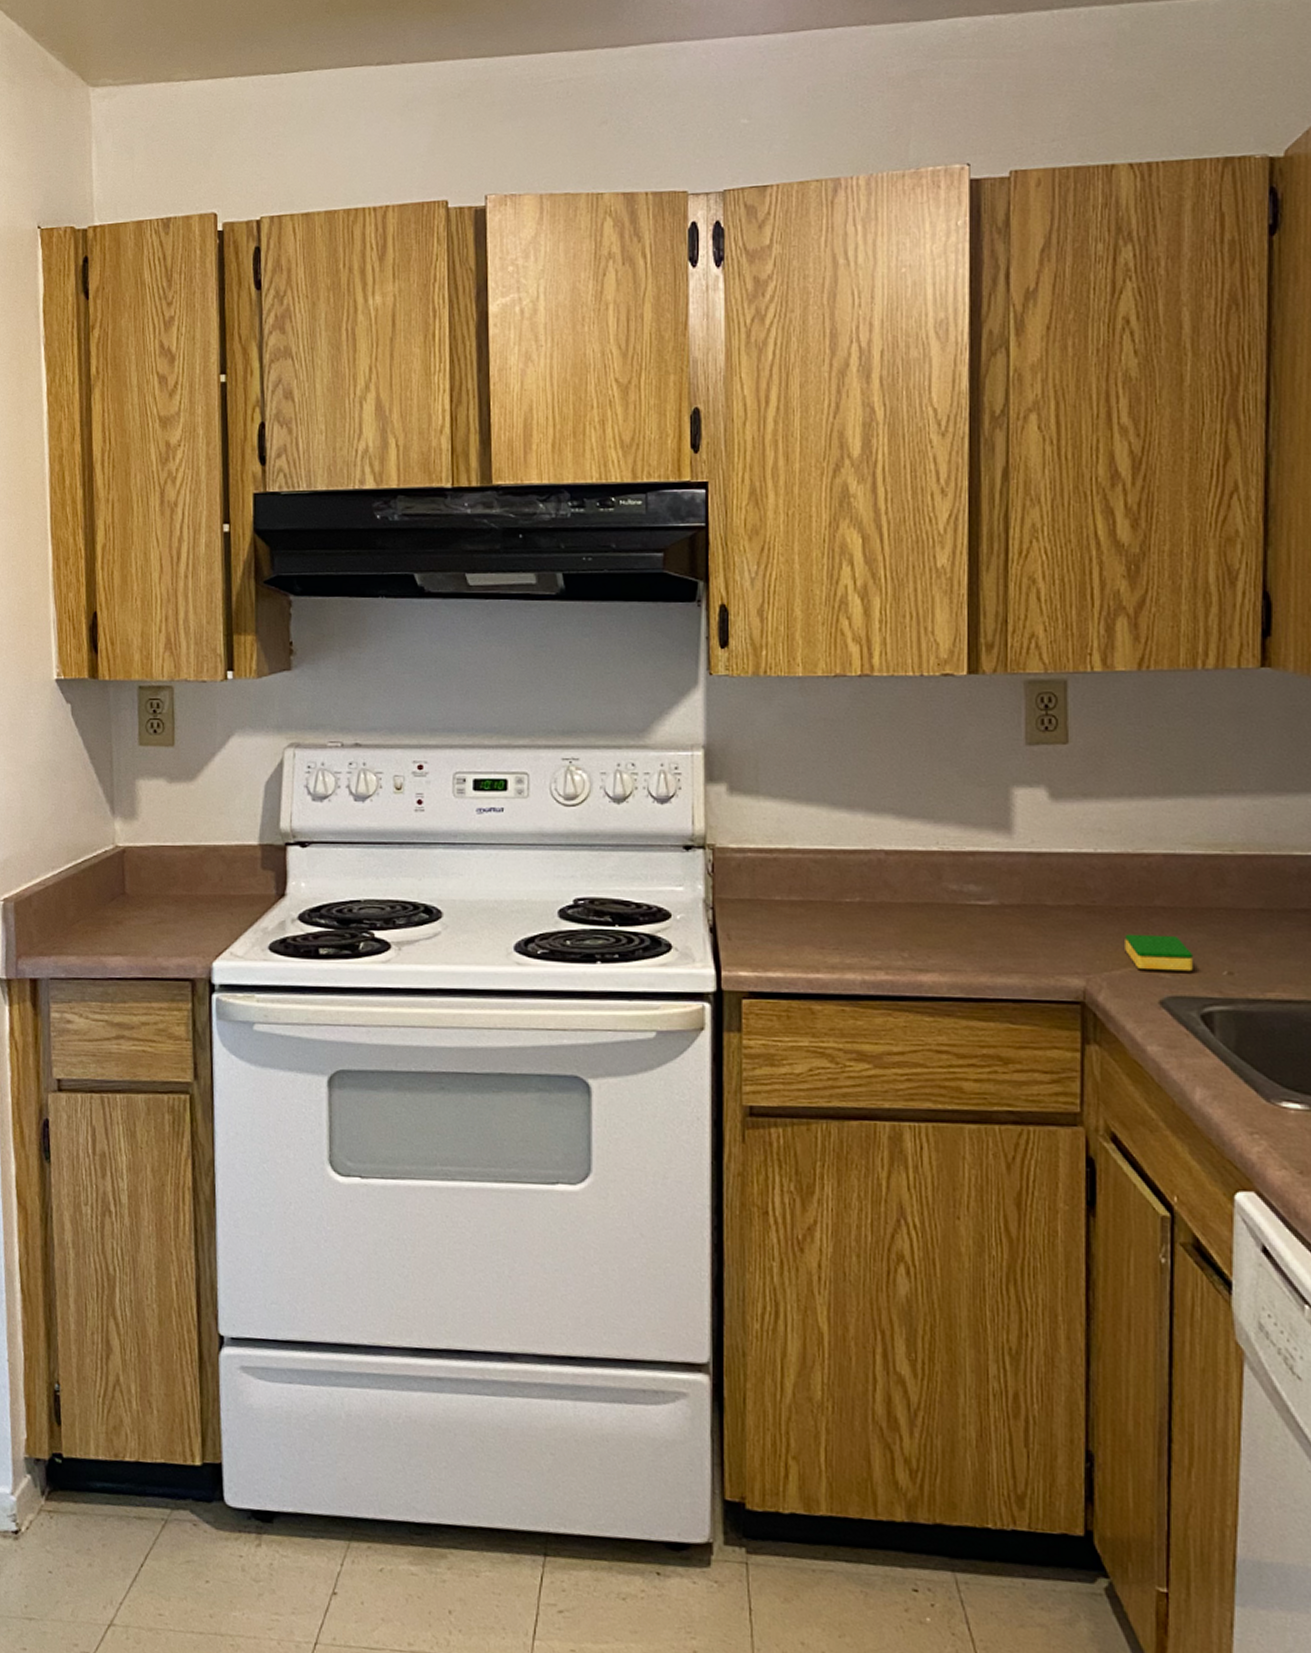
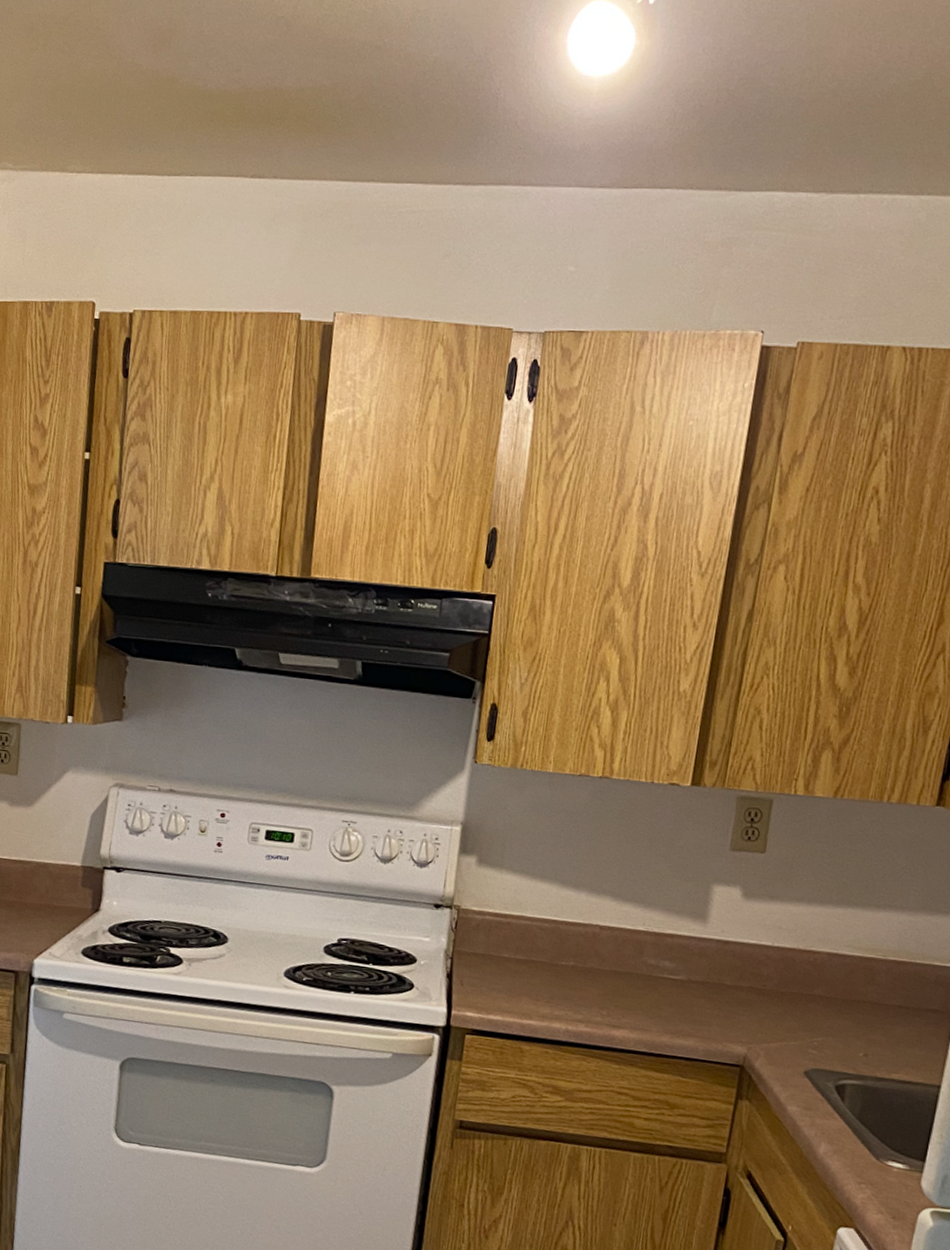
dish sponge: present [1125,934,1194,972] -> none [783,1014,839,1051]

